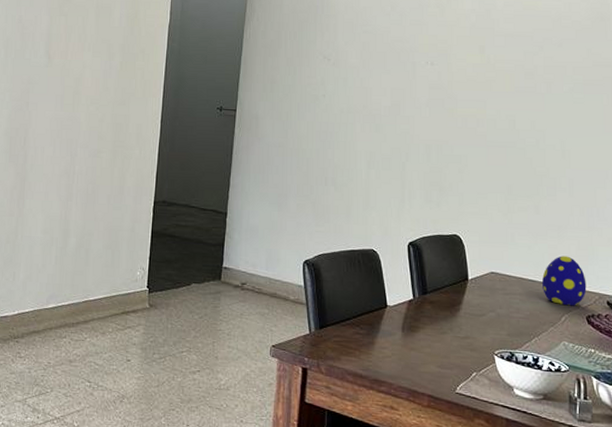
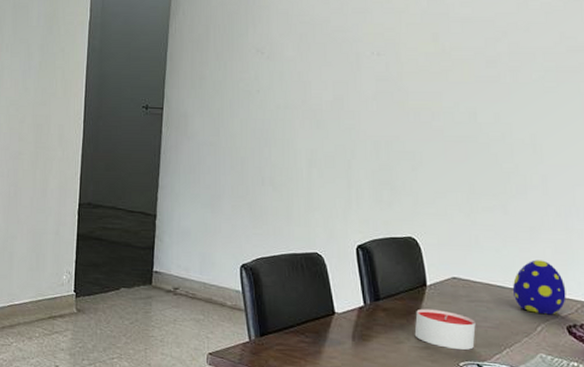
candle: none [456,301,510,340] -> present [414,308,476,351]

